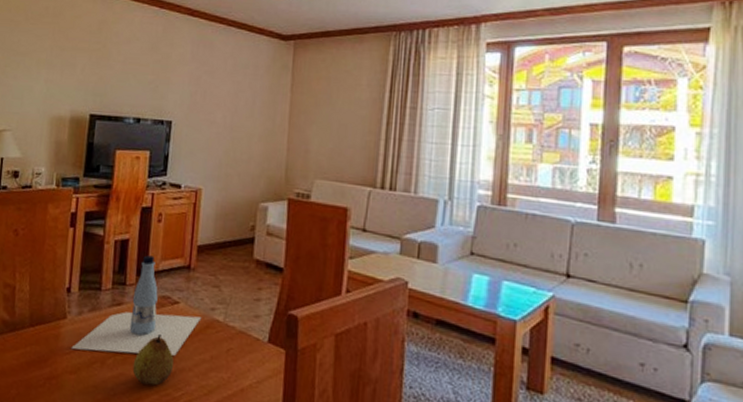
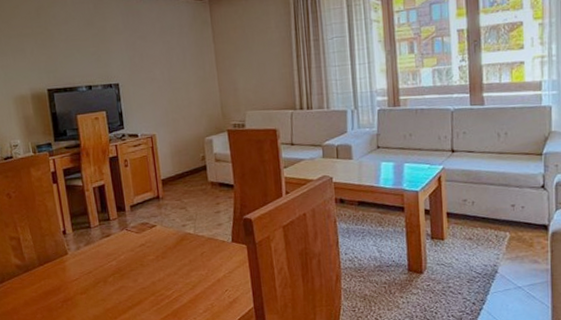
bottle: present [71,255,202,356] -> none [77,194,176,276]
fruit: present [132,333,175,386] -> none [129,251,162,291]

